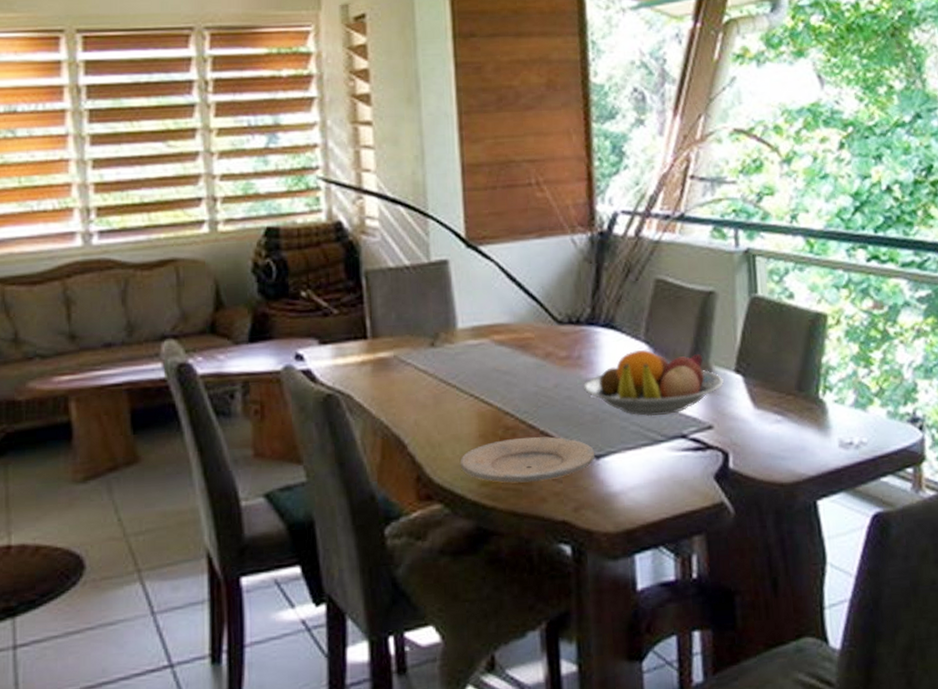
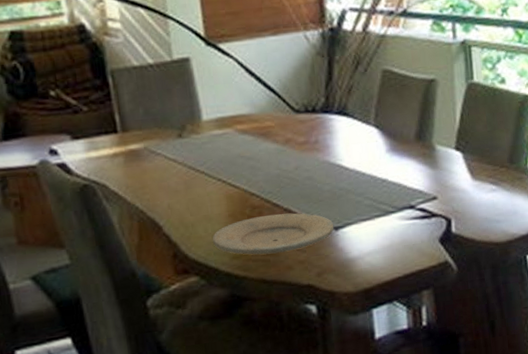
fruit bowl: present [584,348,724,417] -> none [321,131,445,192]

